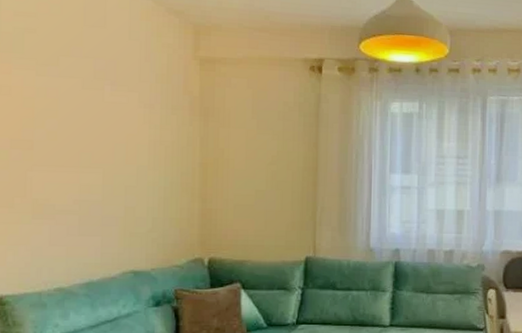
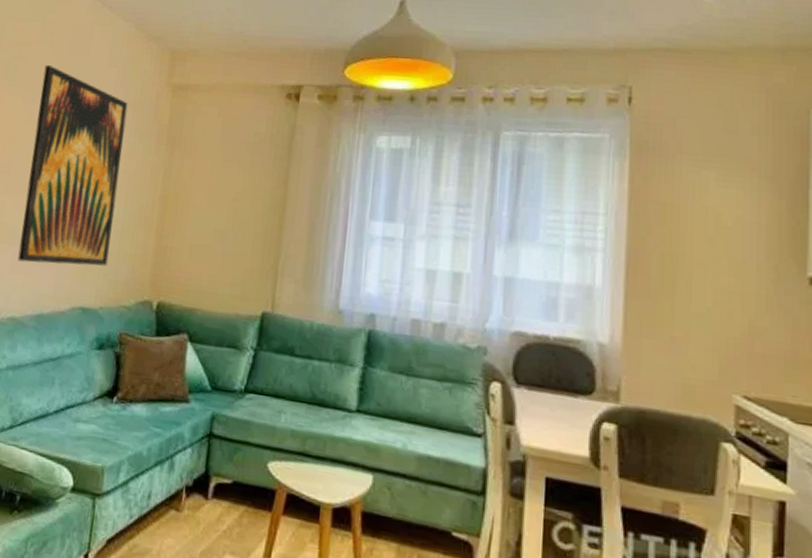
wall art: none [56,37,156,235] -> present [17,64,128,266]

